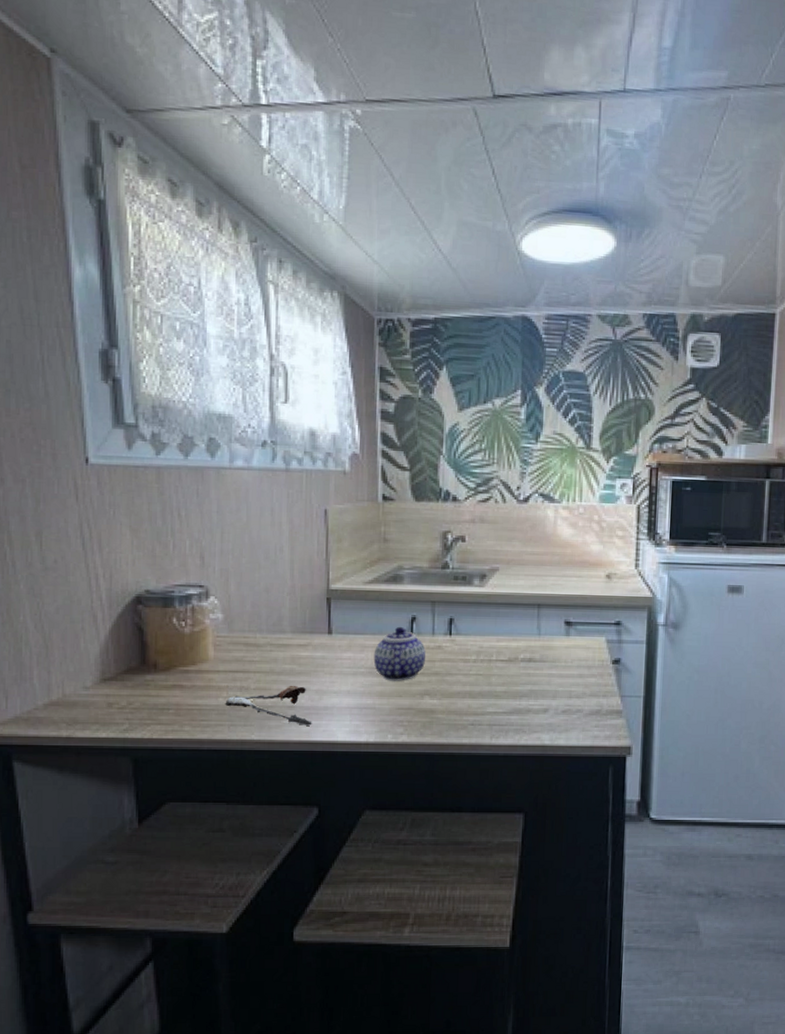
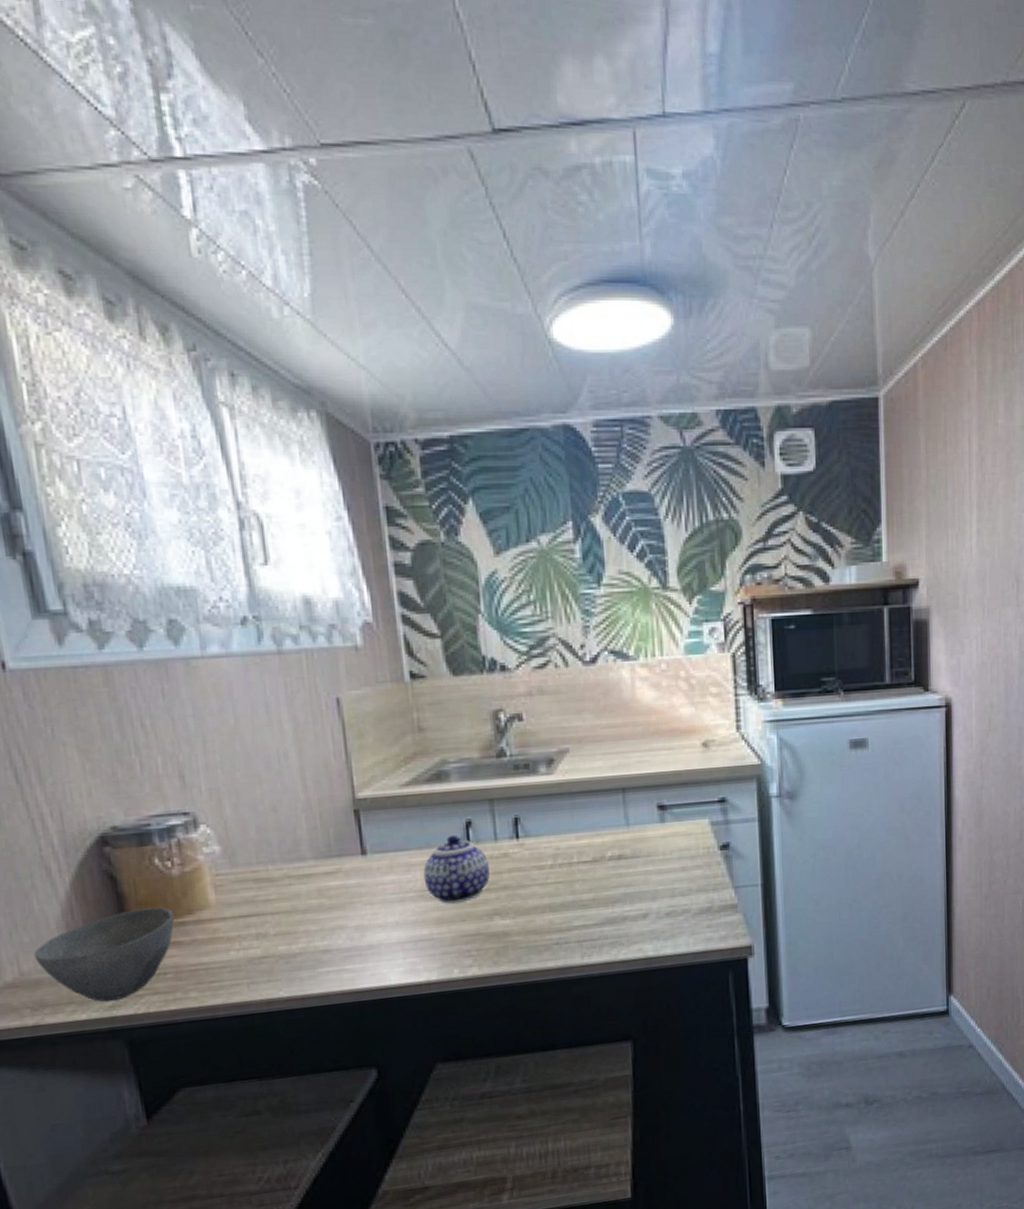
bowl: none [75,656,182,725] -> present [34,907,175,1002]
spoon: present [225,685,312,726] -> none [239,923,356,972]

